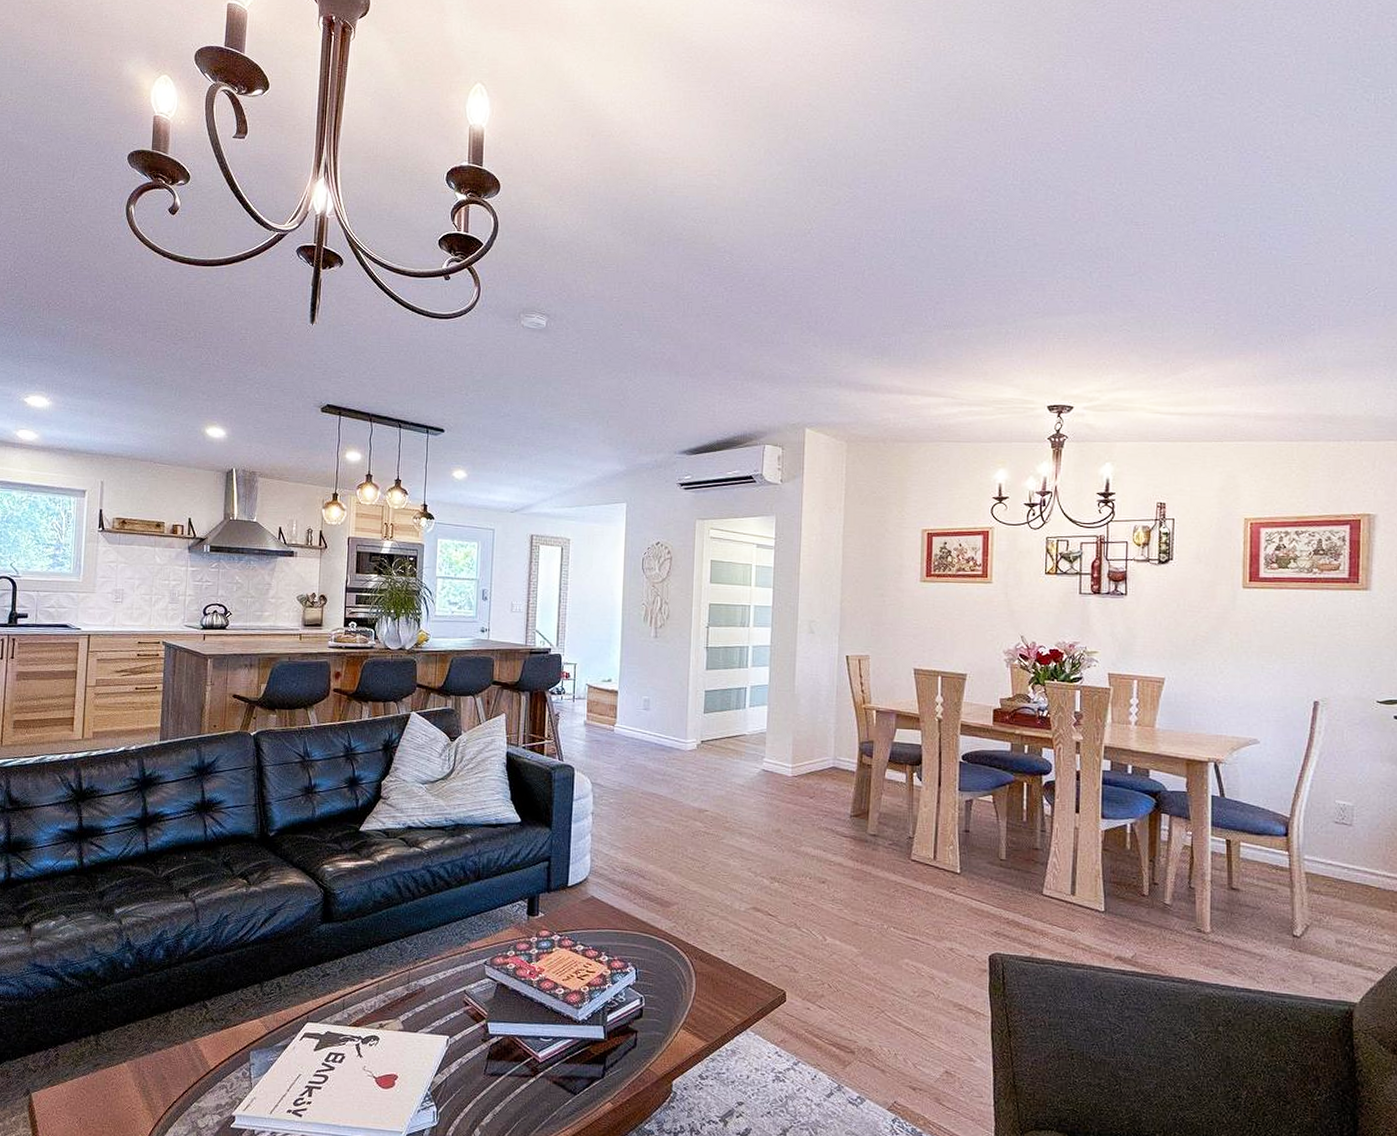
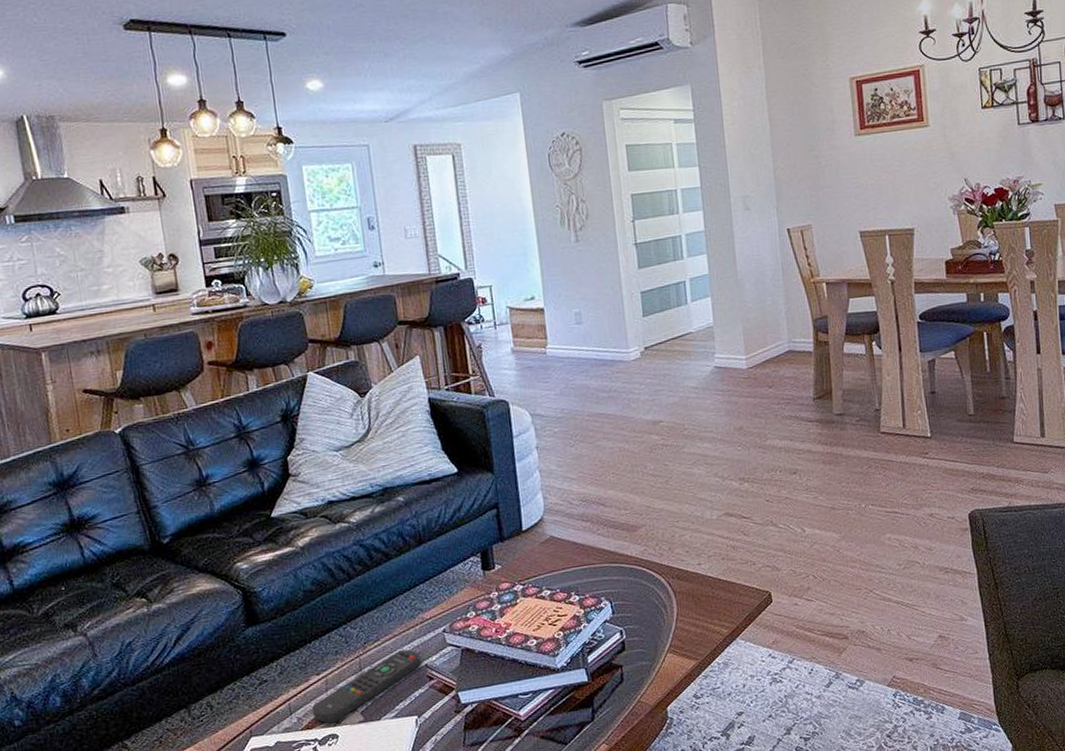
remote control: none [362,972,461,1026] -> present [312,649,422,724]

